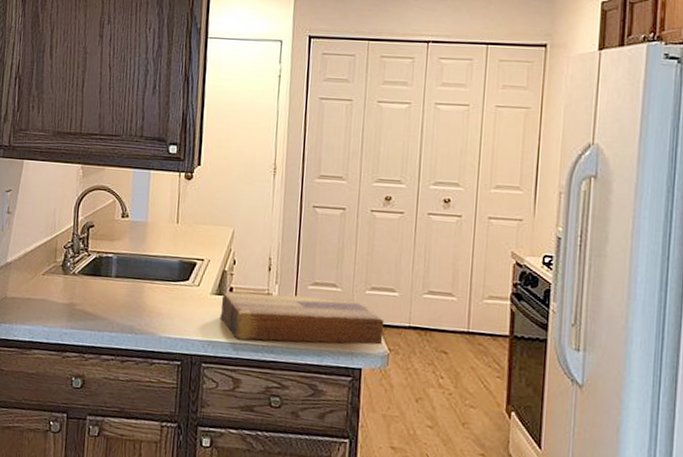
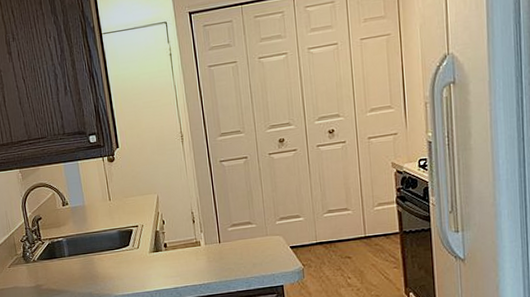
cutting board: present [220,291,384,345] -> none [159,230,297,284]

